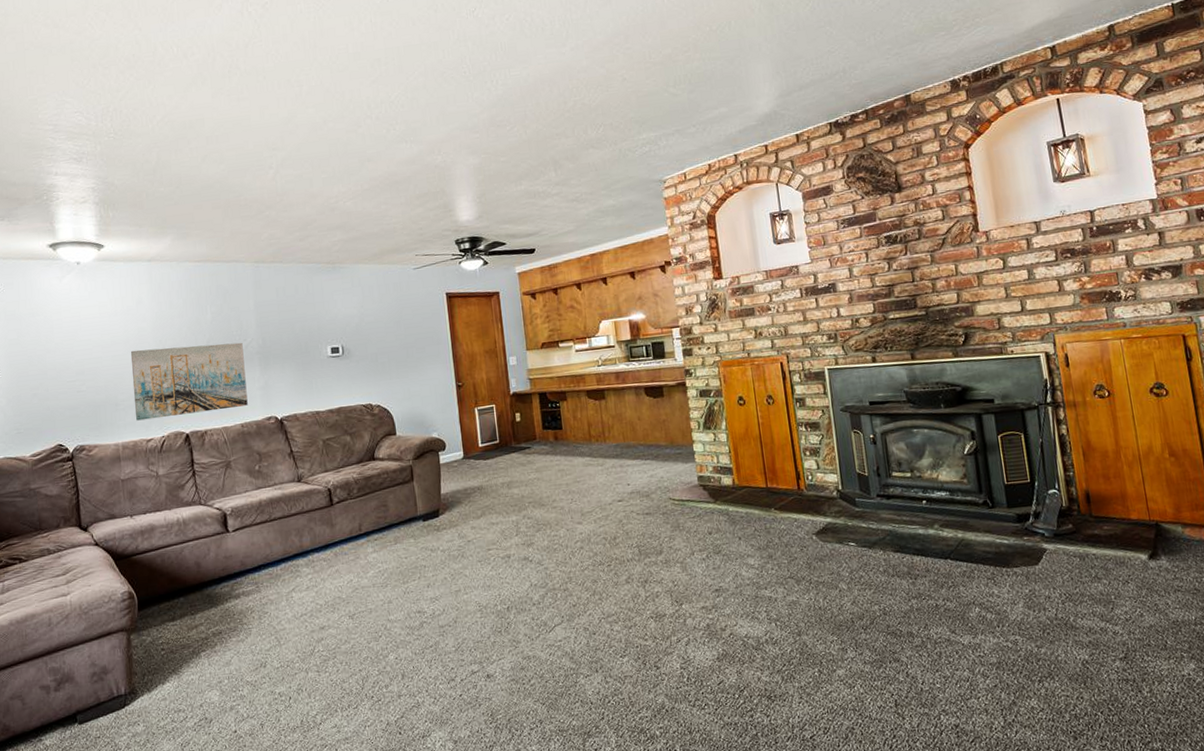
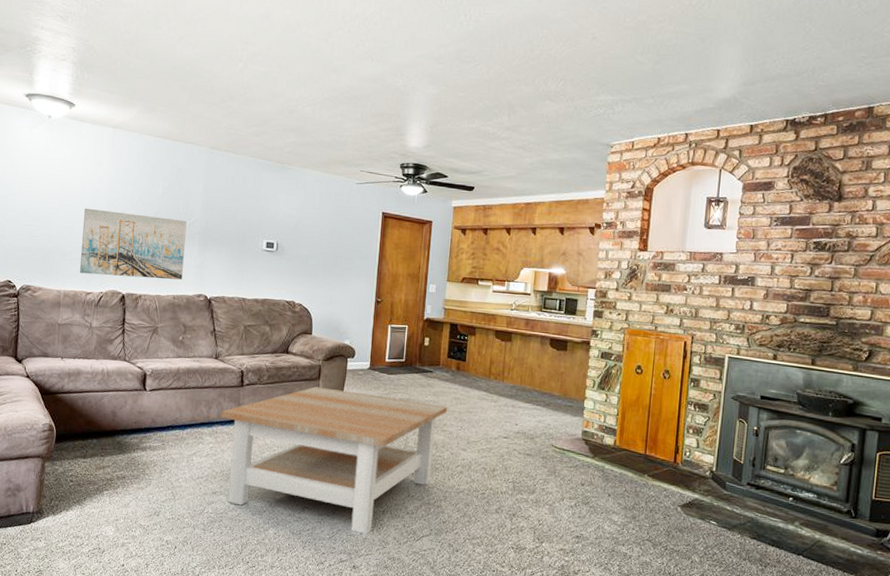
coffee table: none [314,481,555,638] -> present [221,386,448,535]

